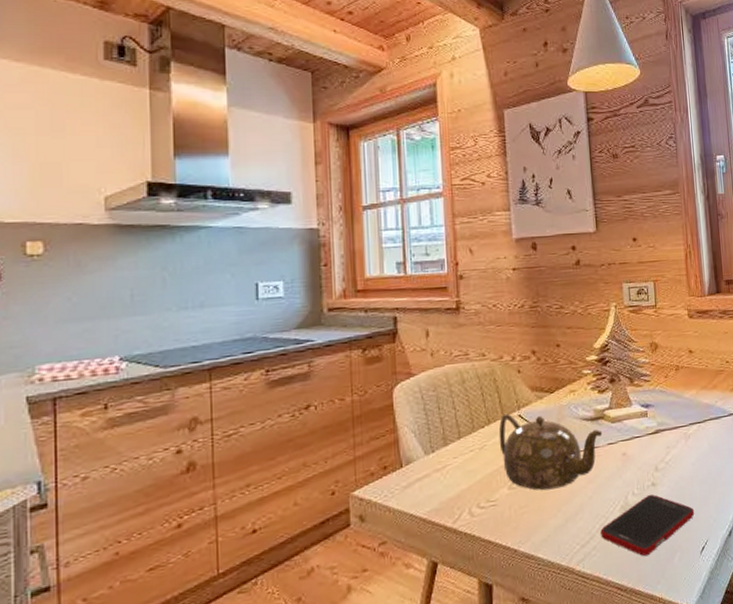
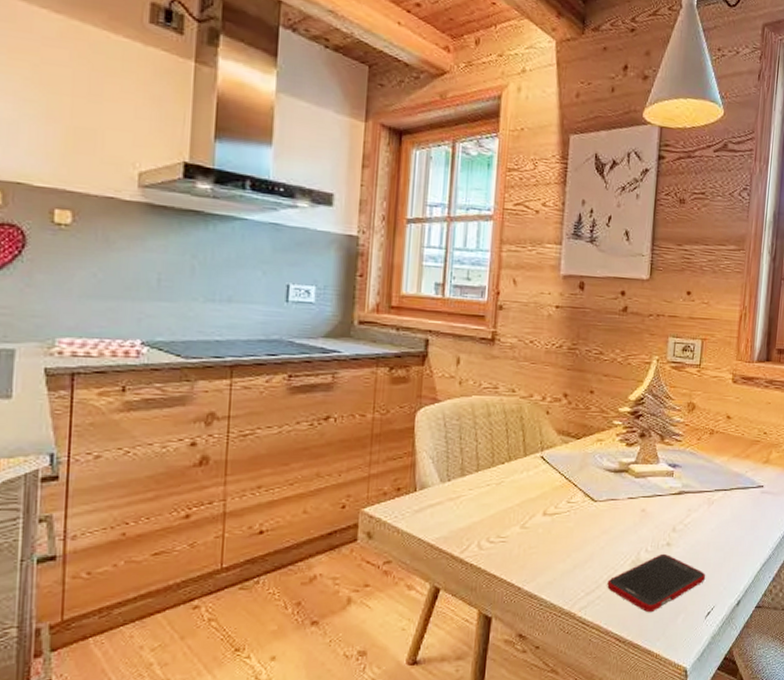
teapot: present [498,413,603,490] -> none [517,453,625,535]

